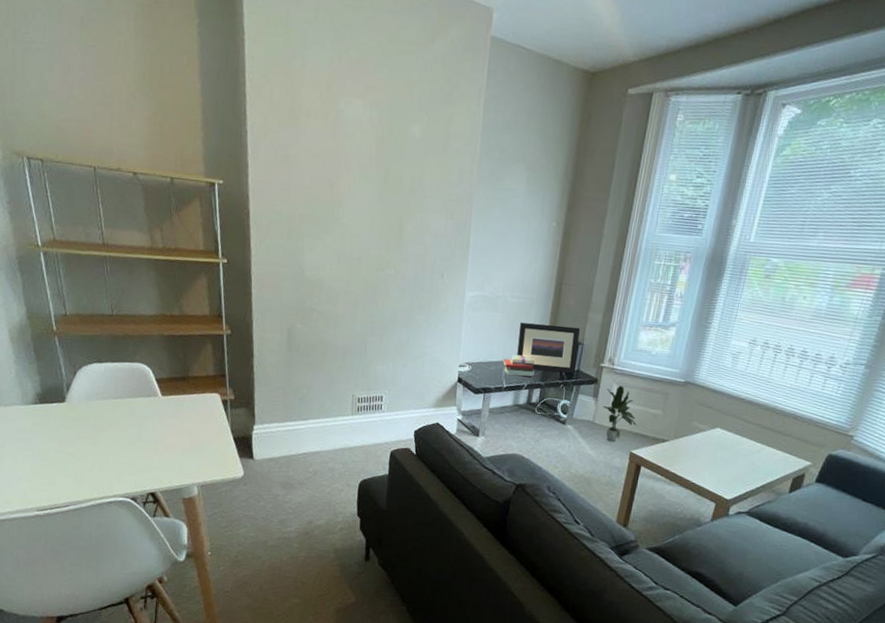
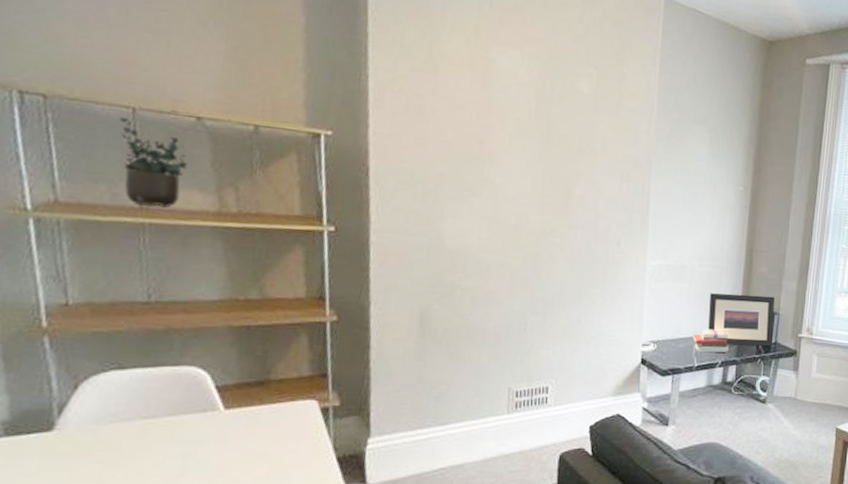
potted plant: none [86,174,130,245] -> present [119,117,188,209]
potted plant: present [602,385,638,442] -> none [803,356,841,419]

